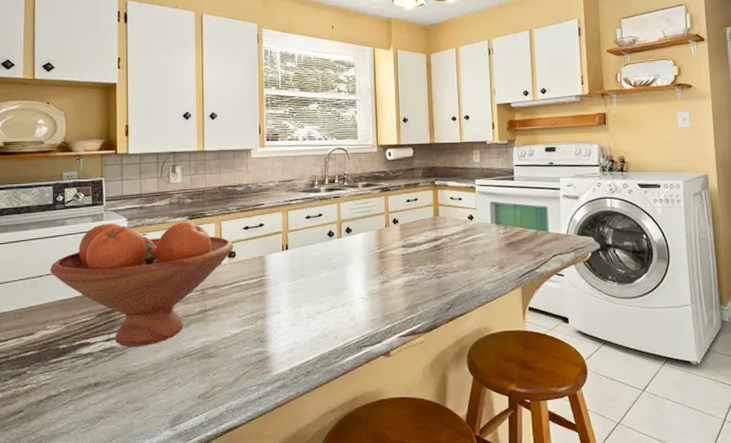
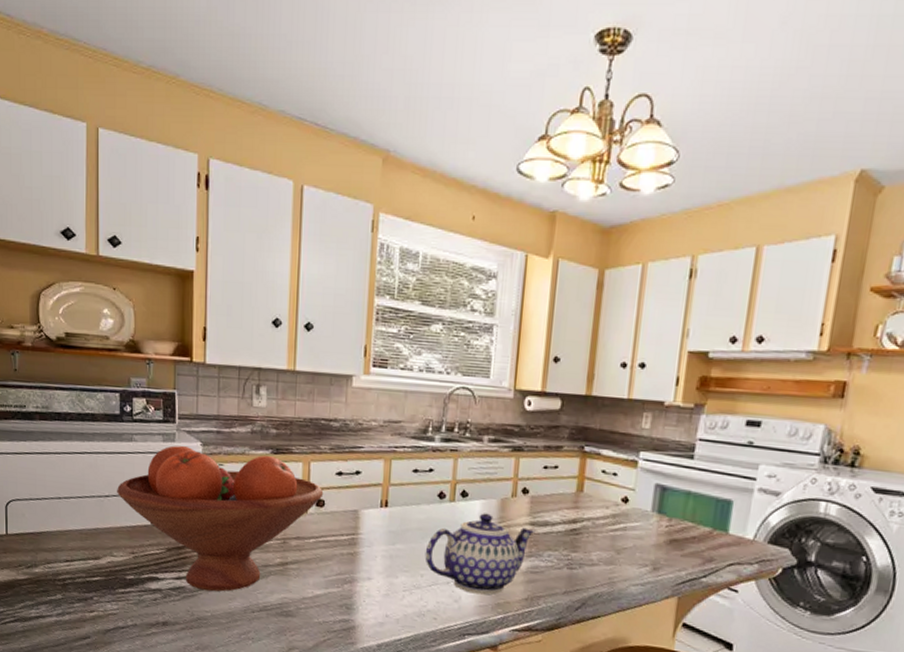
teapot: none [322,243,407,311] -> present [425,513,536,595]

